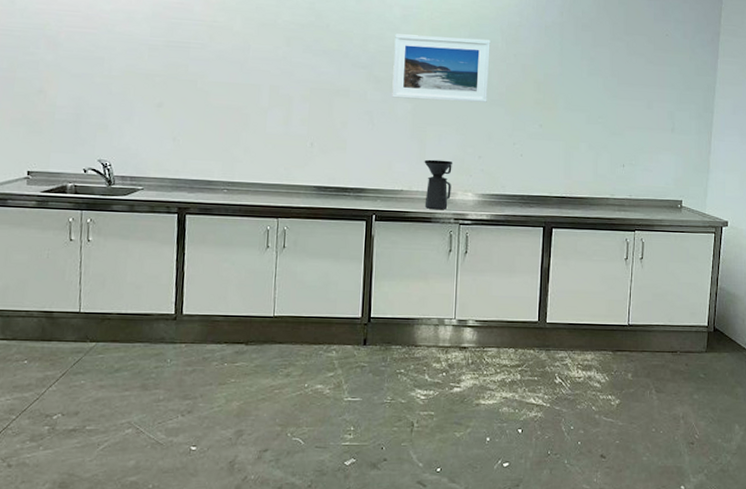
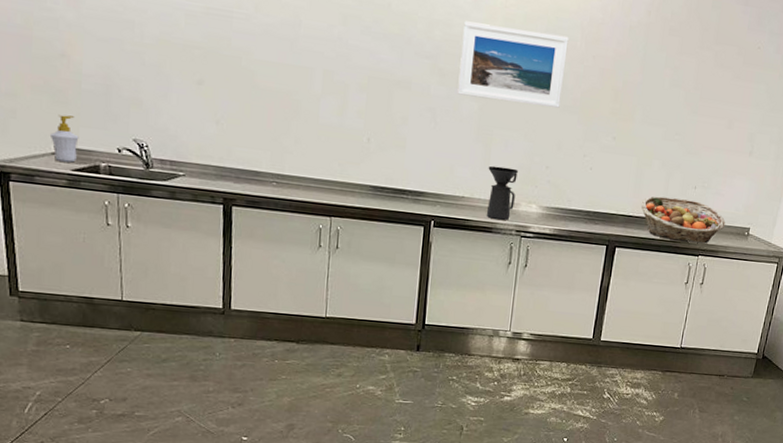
soap bottle: none [23,143,50,185] -> present [49,114,79,163]
fruit basket: none [572,176,657,219] -> present [640,196,726,244]

